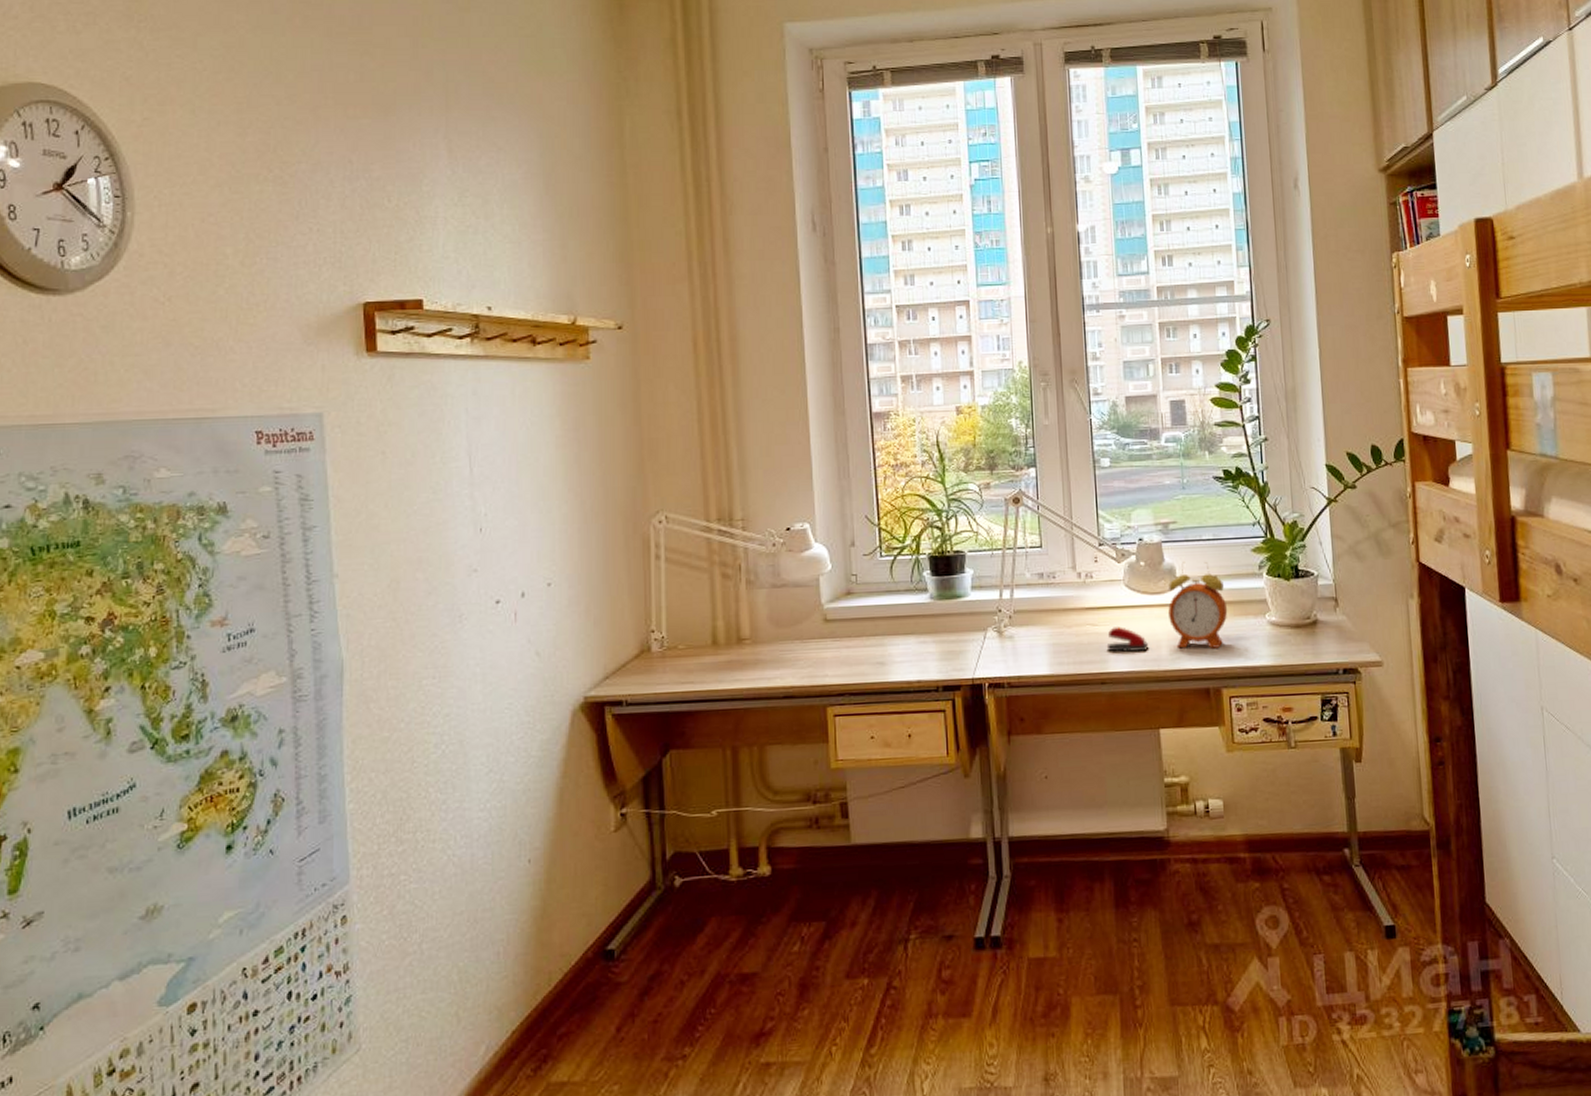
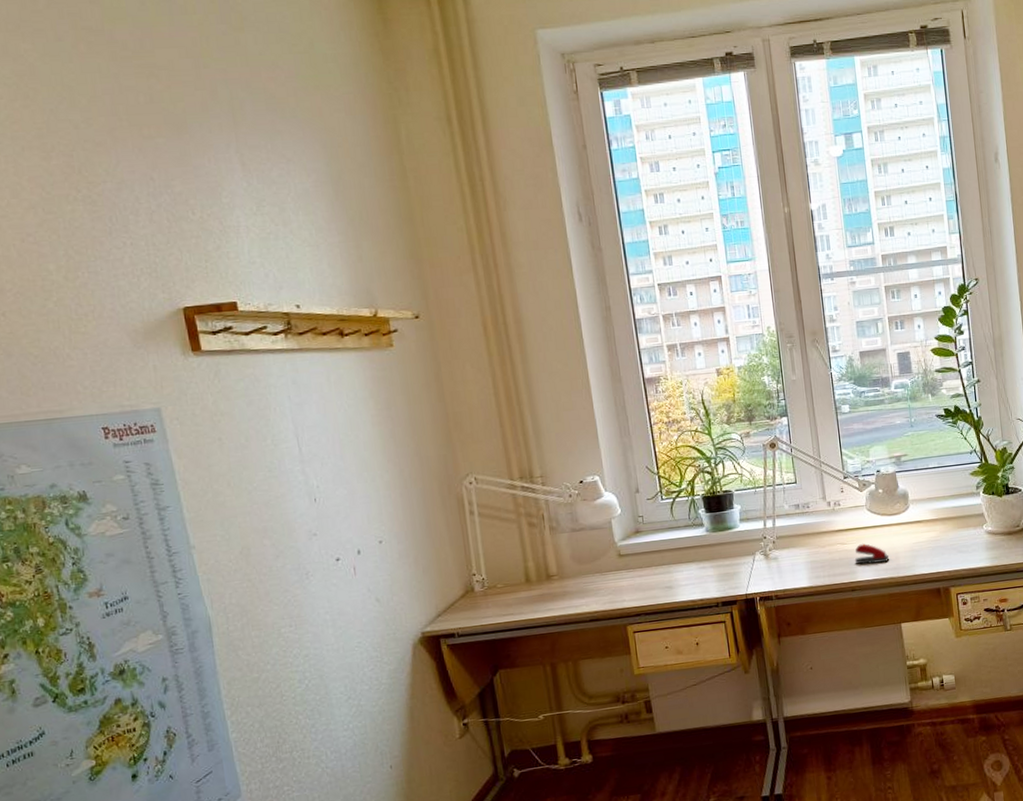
alarm clock: present [1167,562,1228,648] -> none [903,486,953,558]

